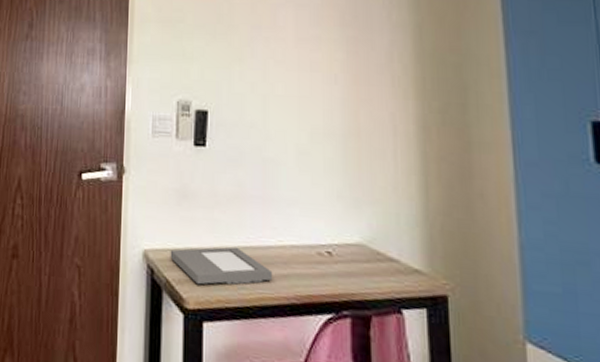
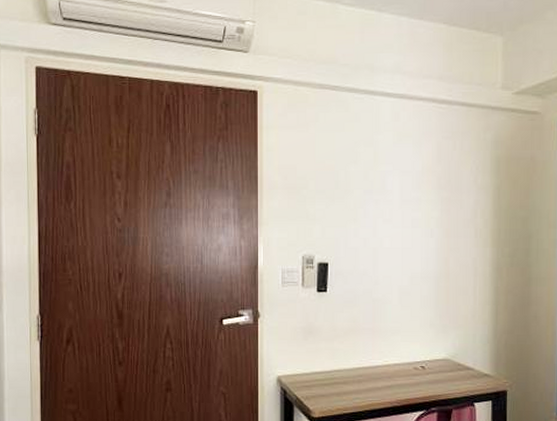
picture frame: present [170,247,273,285] -> none [299,368,380,399]

